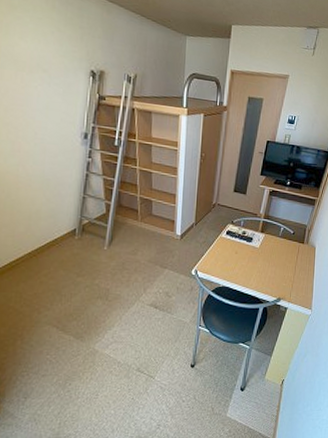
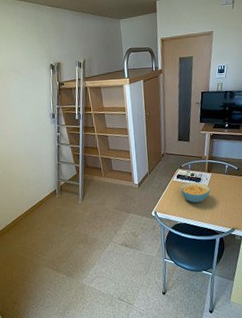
cereal bowl: none [229,240,261,266] -> present [181,182,211,203]

